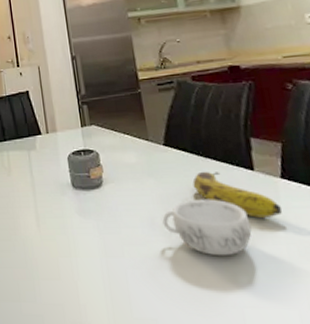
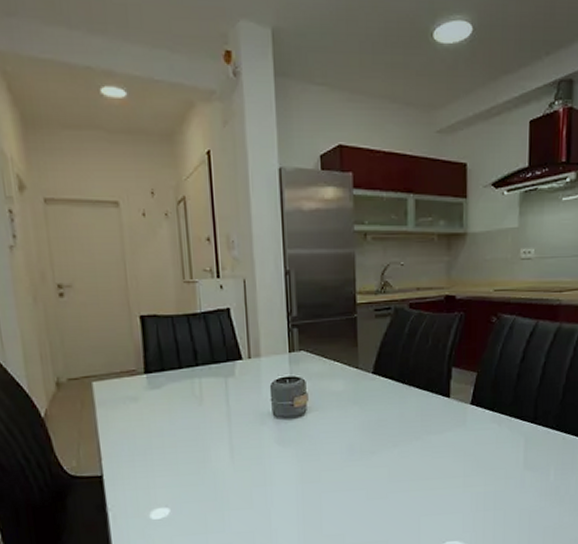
decorative bowl: present [162,199,252,256] -> none [361,424,438,475]
fruit: present [192,171,283,218] -> none [394,398,467,440]

